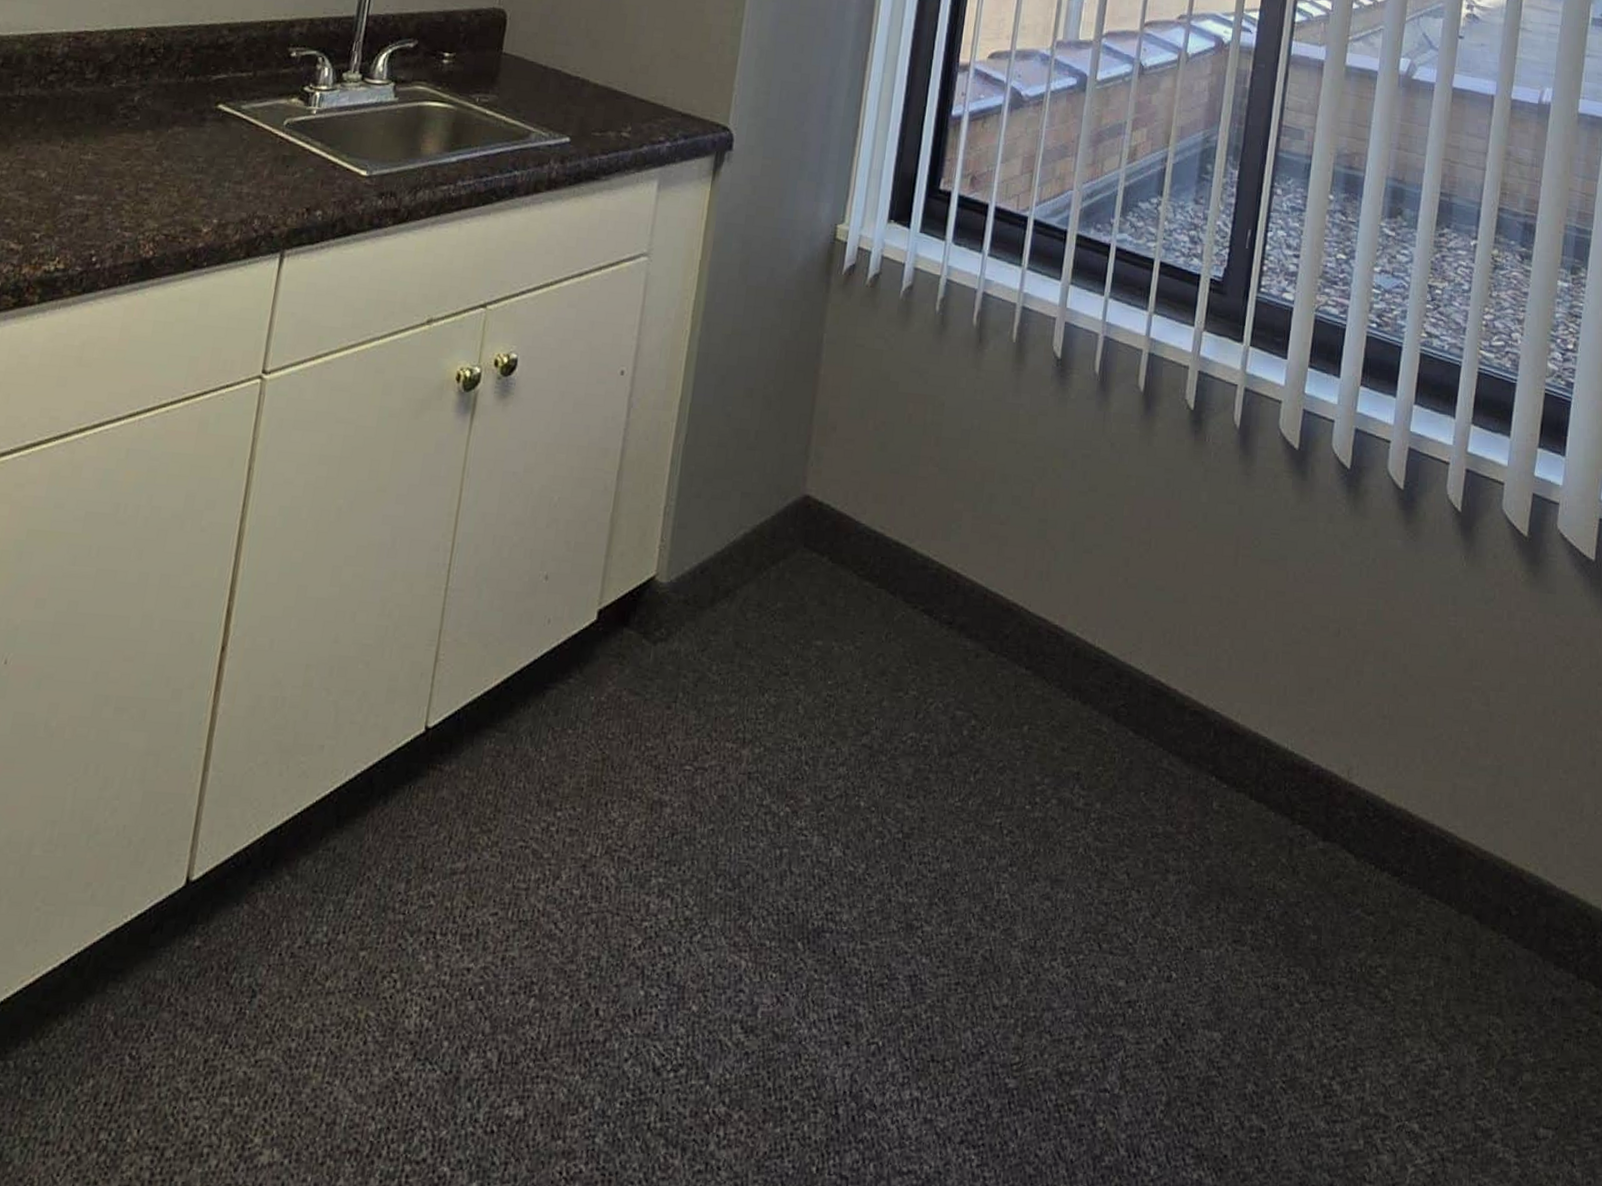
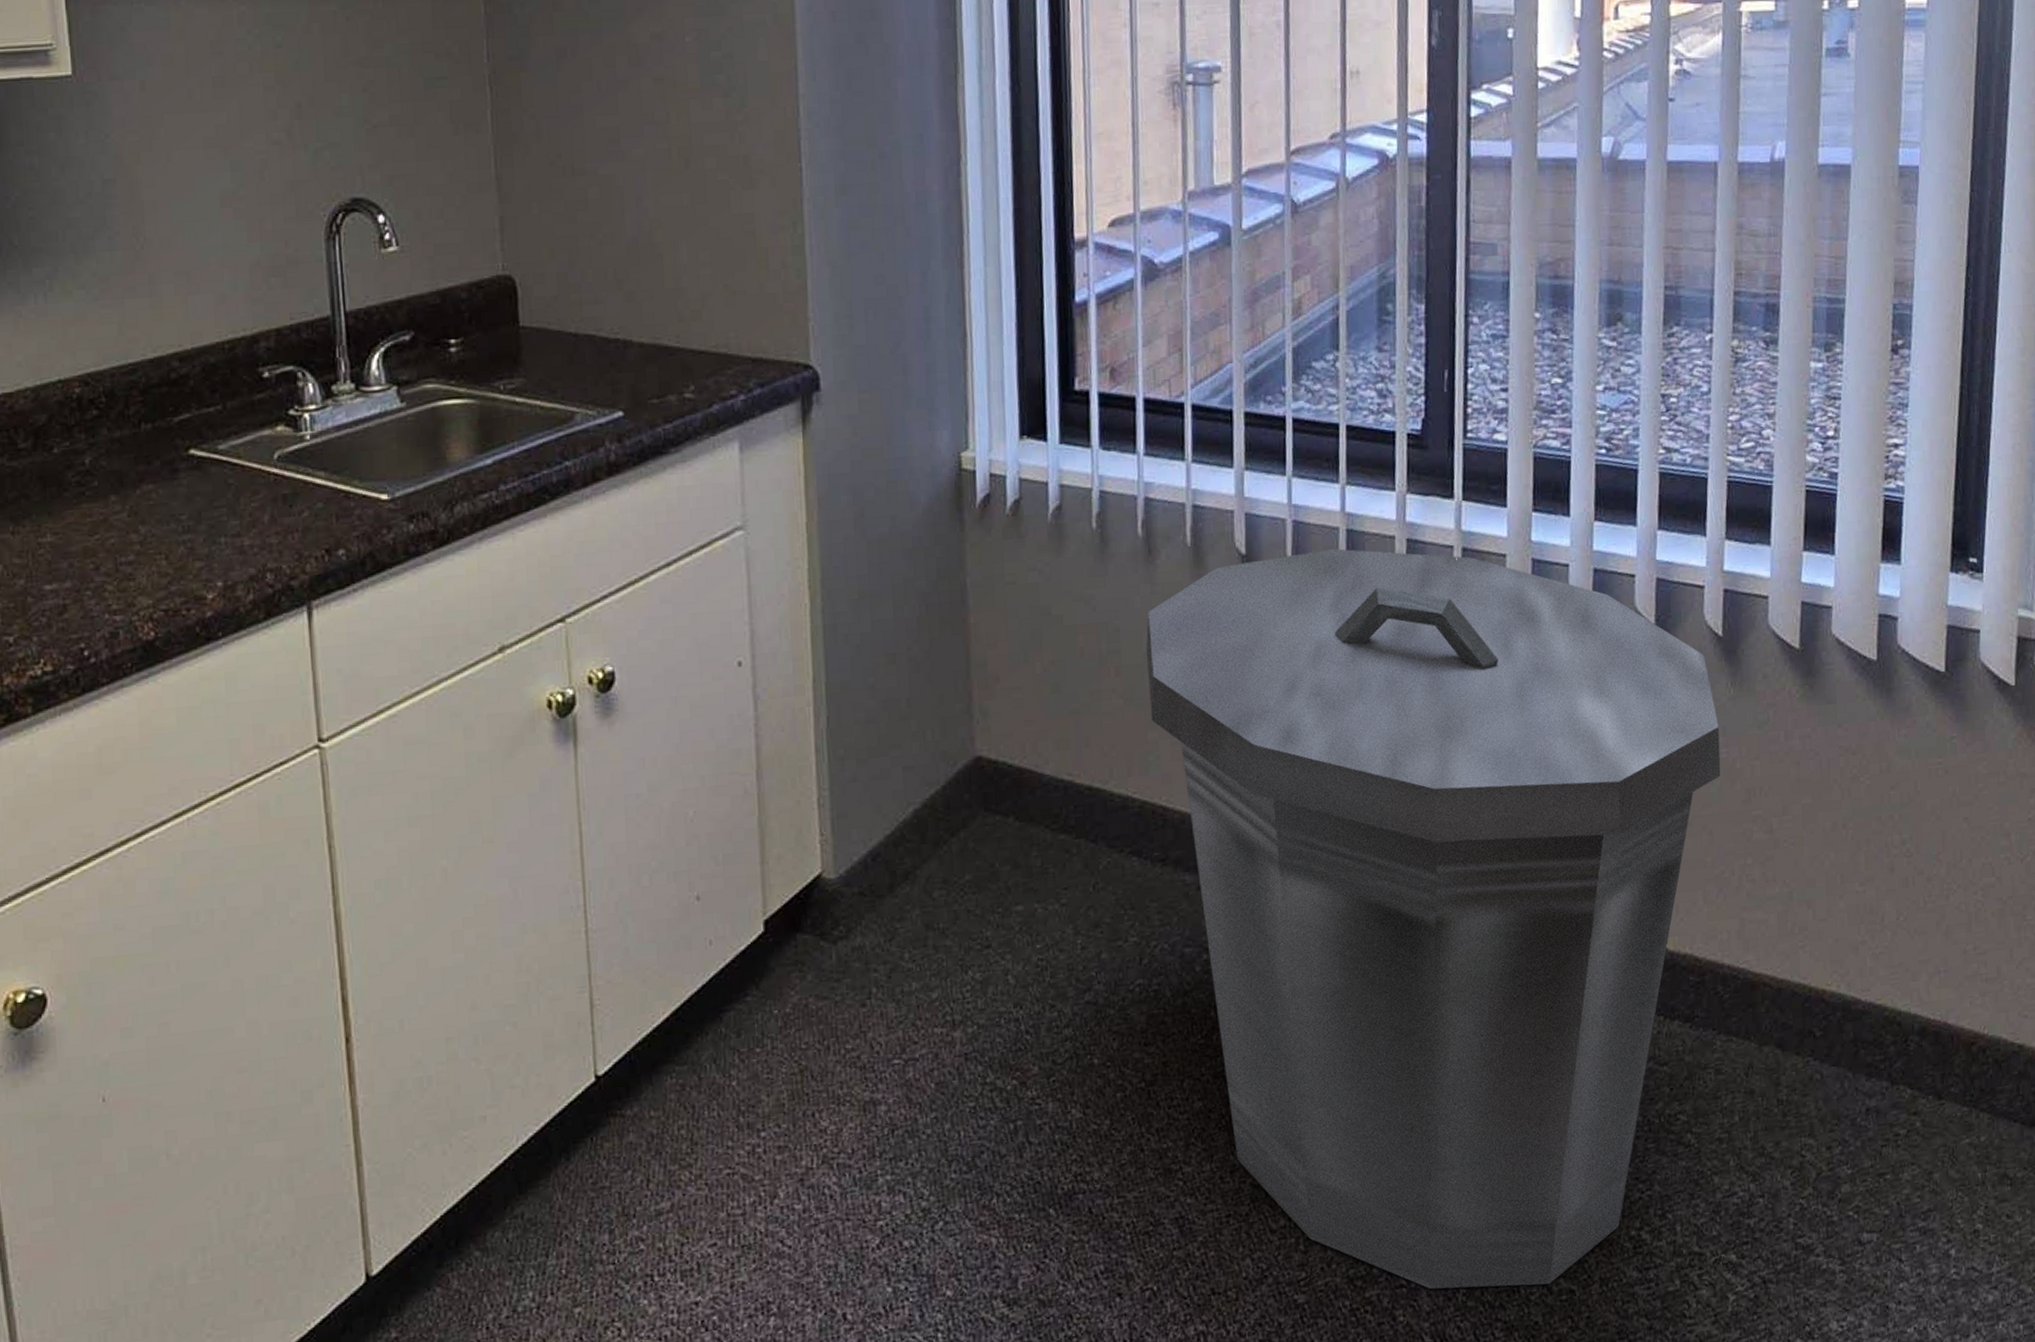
trash can: none [959,364,1450,1118] -> present [1146,548,1721,1290]

